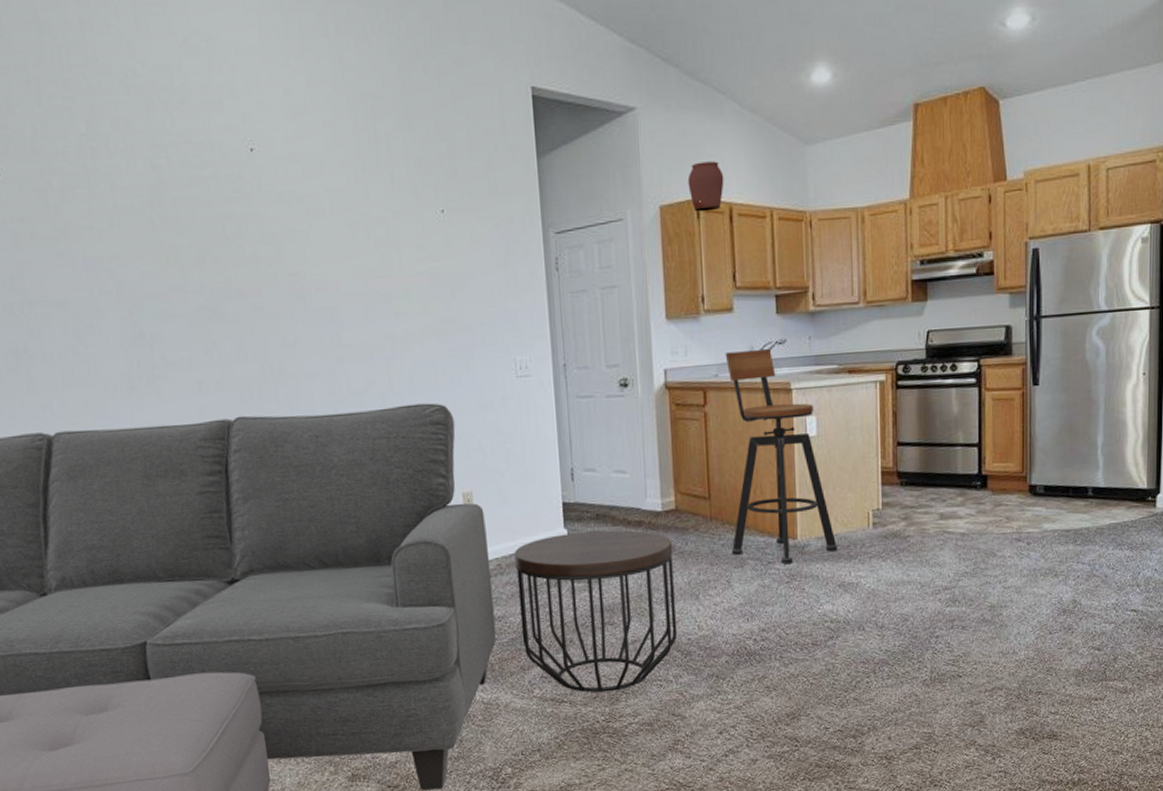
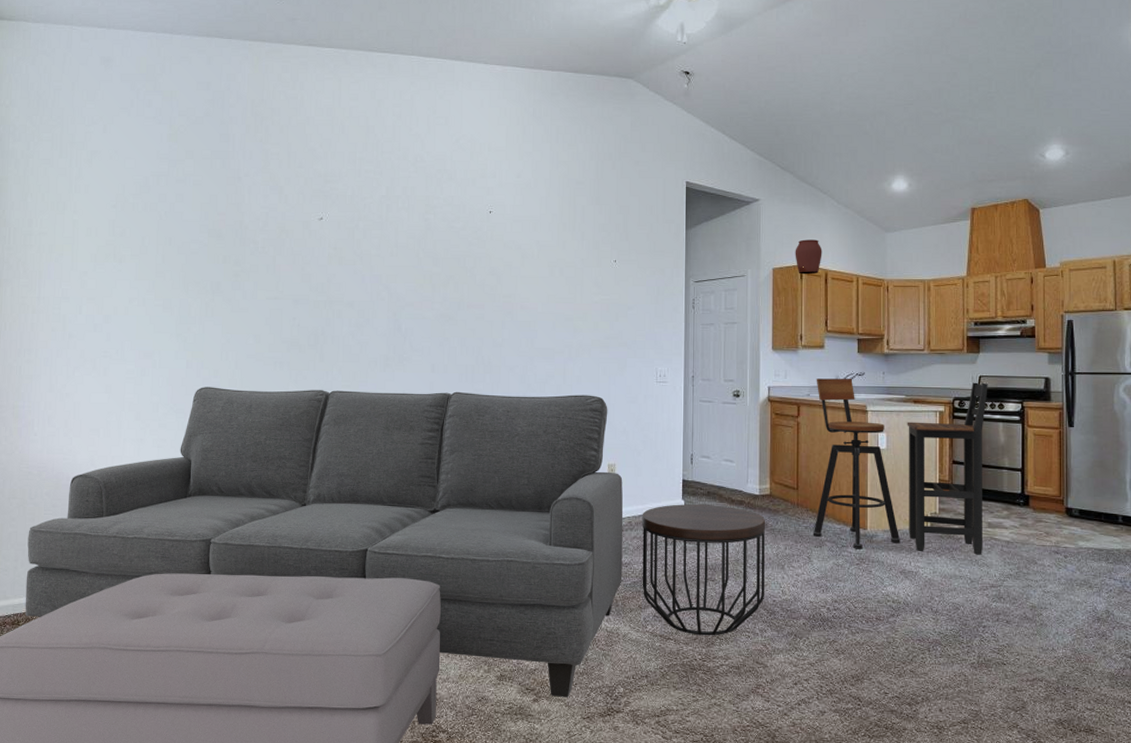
bar stool: none [840,339,938,558] -> present [907,382,988,555]

